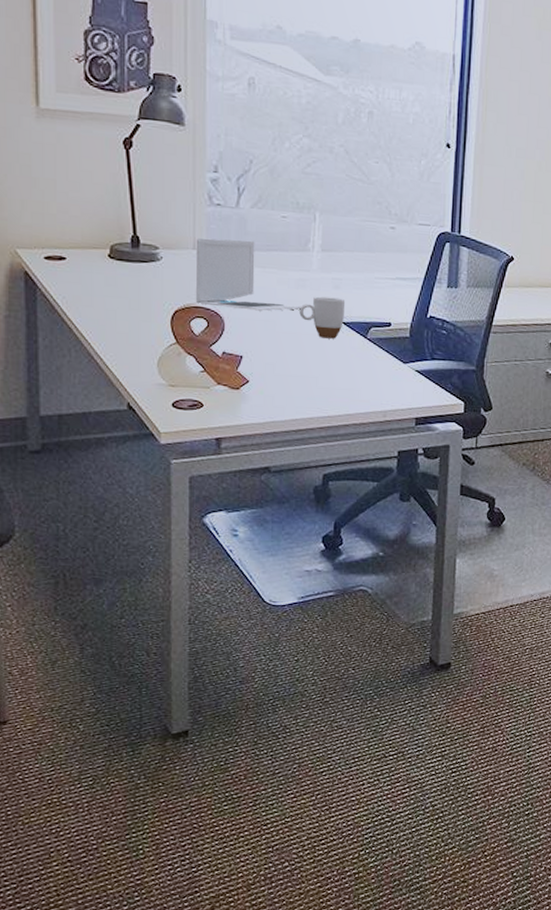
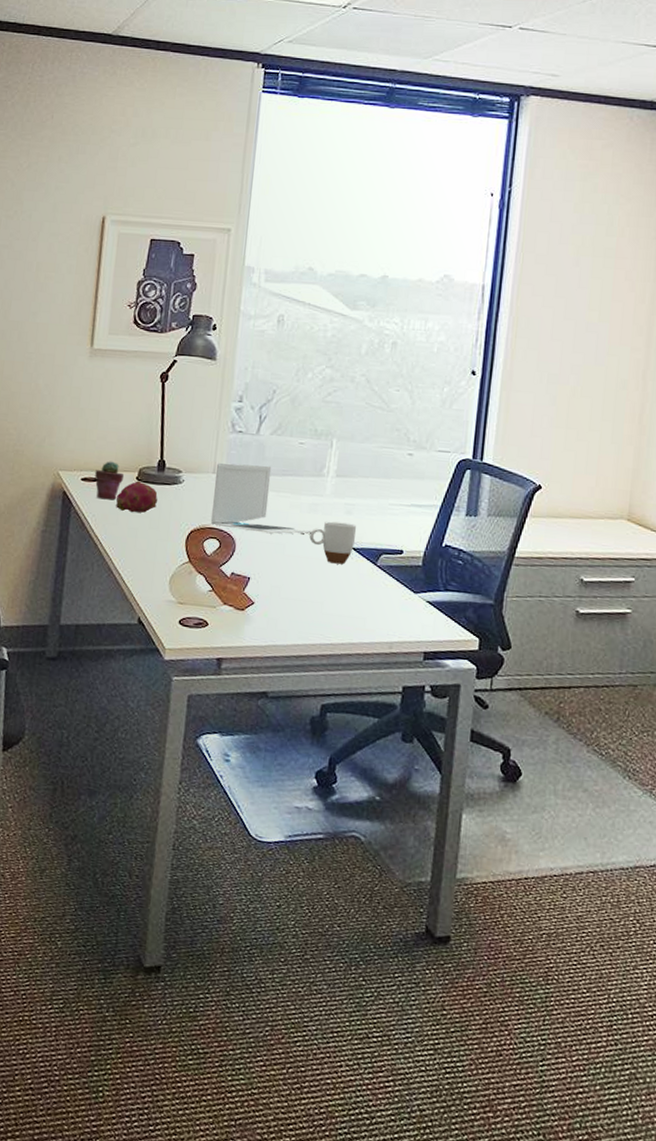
potted succulent: none [60,237,93,280] -> present [95,461,124,500]
fruit: none [87,258,134,293] -> present [115,480,158,513]

